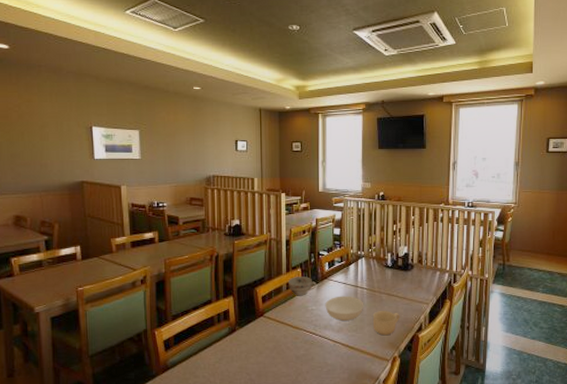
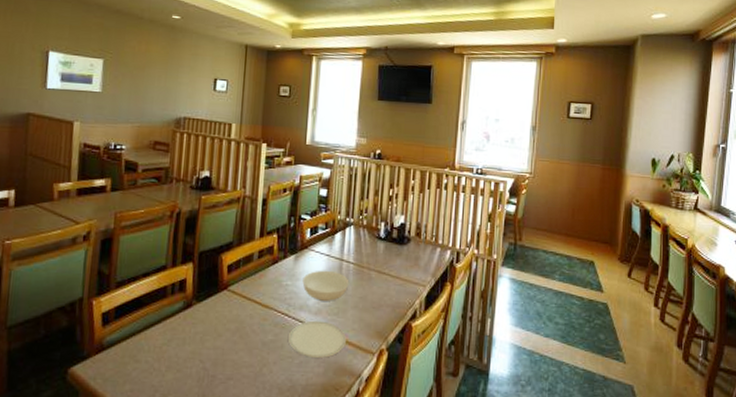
teacup: present [289,277,317,296] -> none [261,243,295,268]
plate: none [317,337,365,366] -> present [288,320,346,358]
teacup: present [372,311,400,336] -> none [357,291,391,323]

